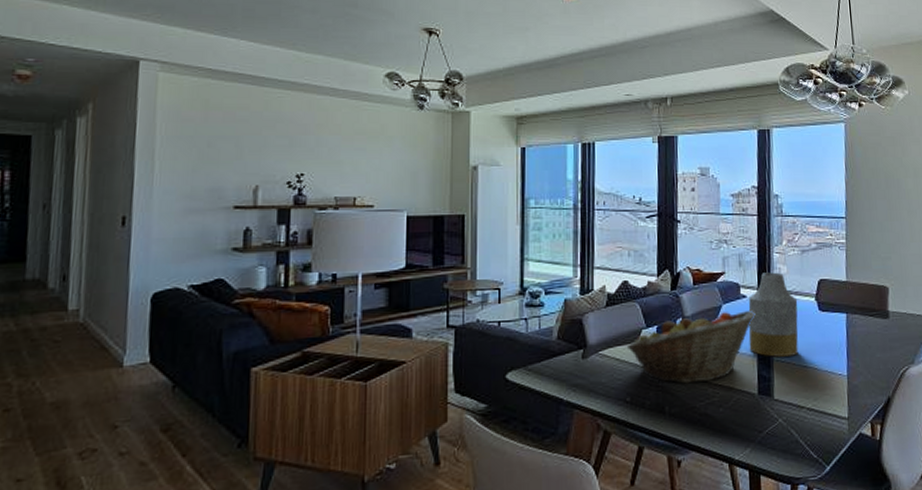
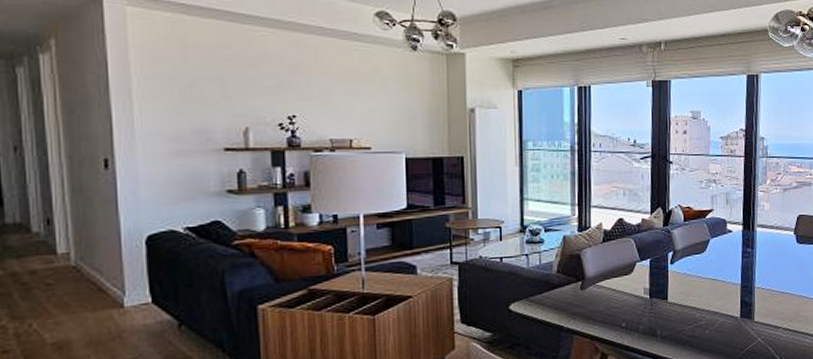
fruit basket: present [626,309,756,384] -> none [622,243,740,310]
vase: present [748,272,799,357] -> none [733,209,779,285]

